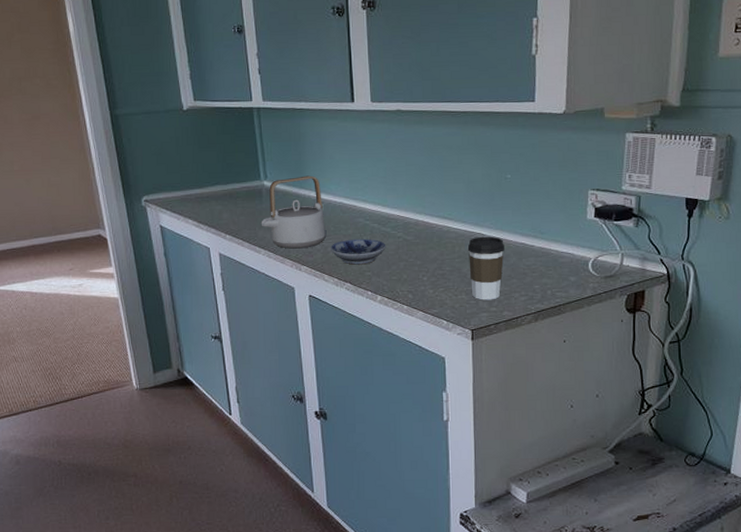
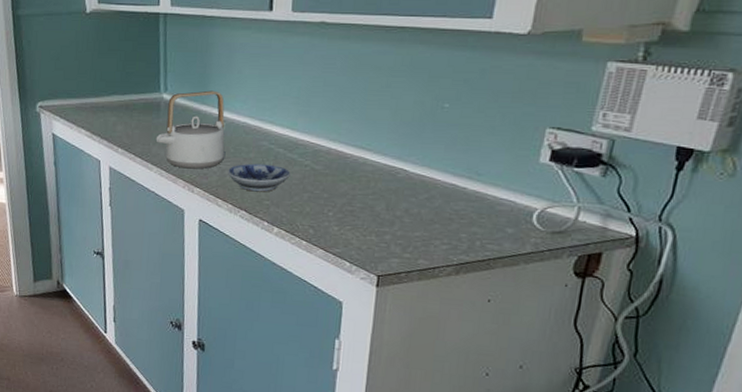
coffee cup: present [467,236,504,300] -> none [383,172,430,245]

